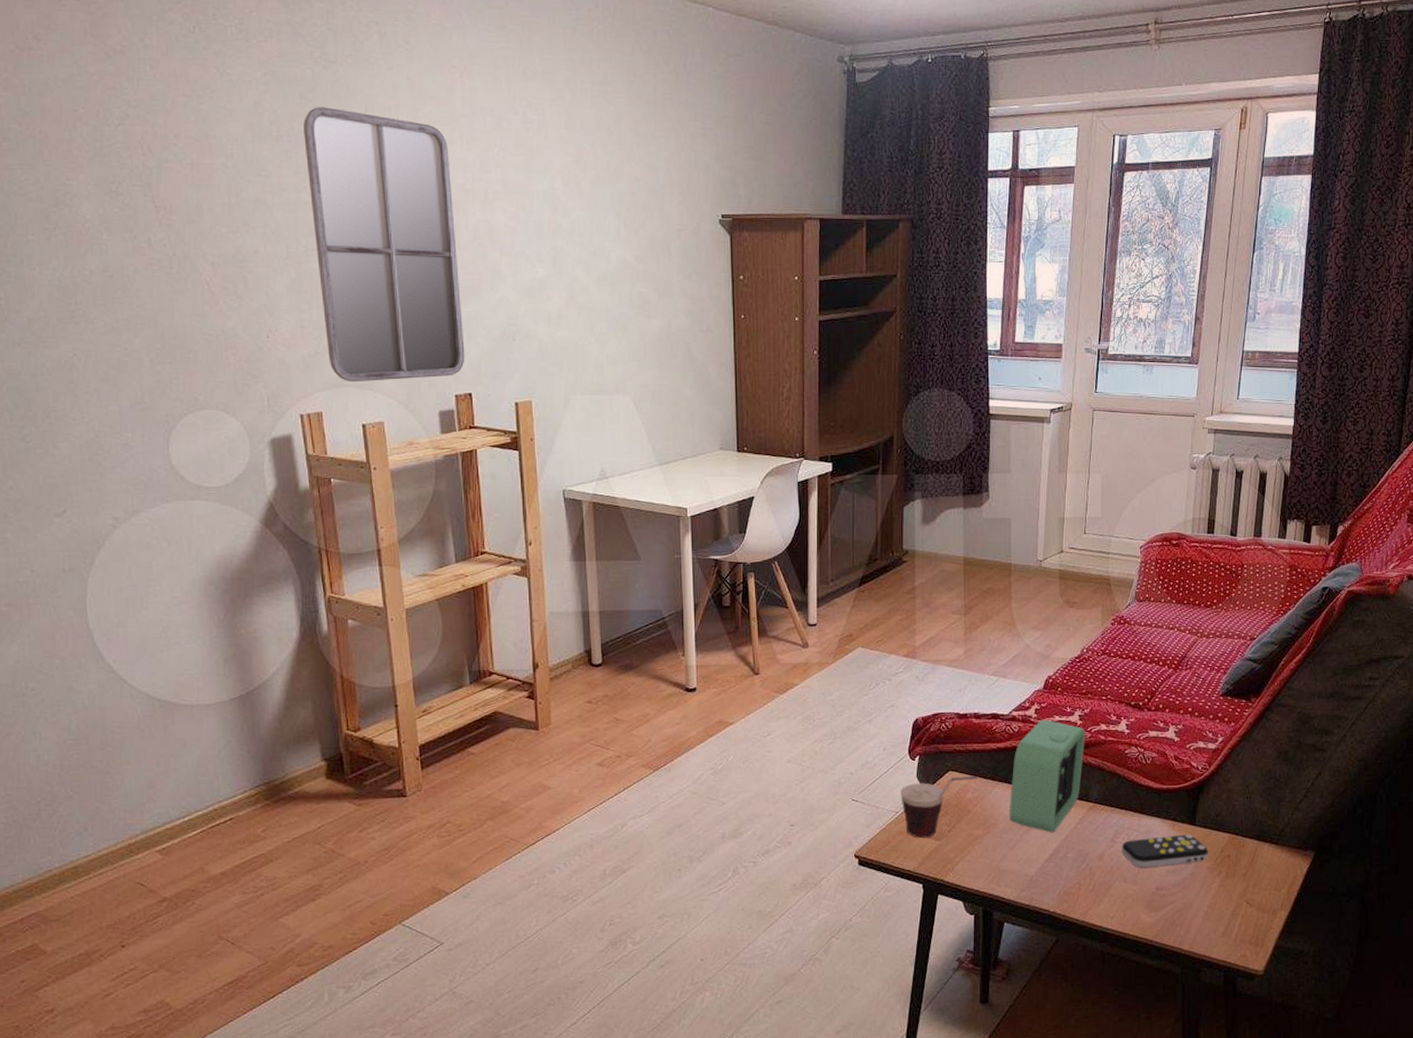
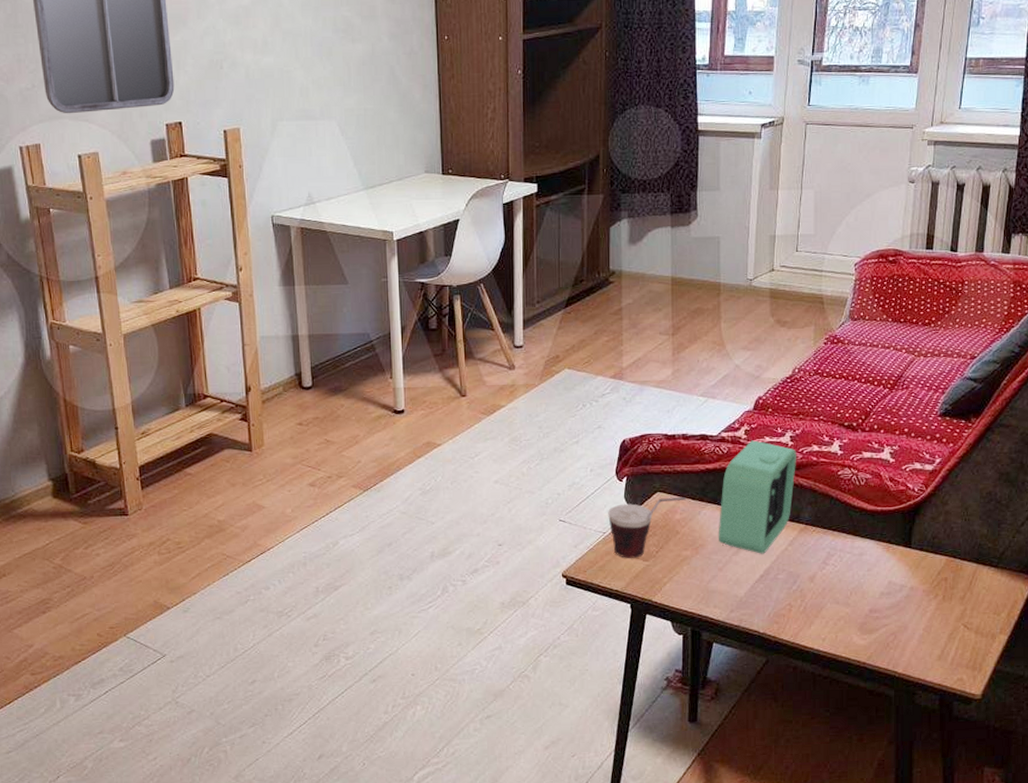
remote control: present [1121,834,1208,868] -> none [833,556,924,590]

